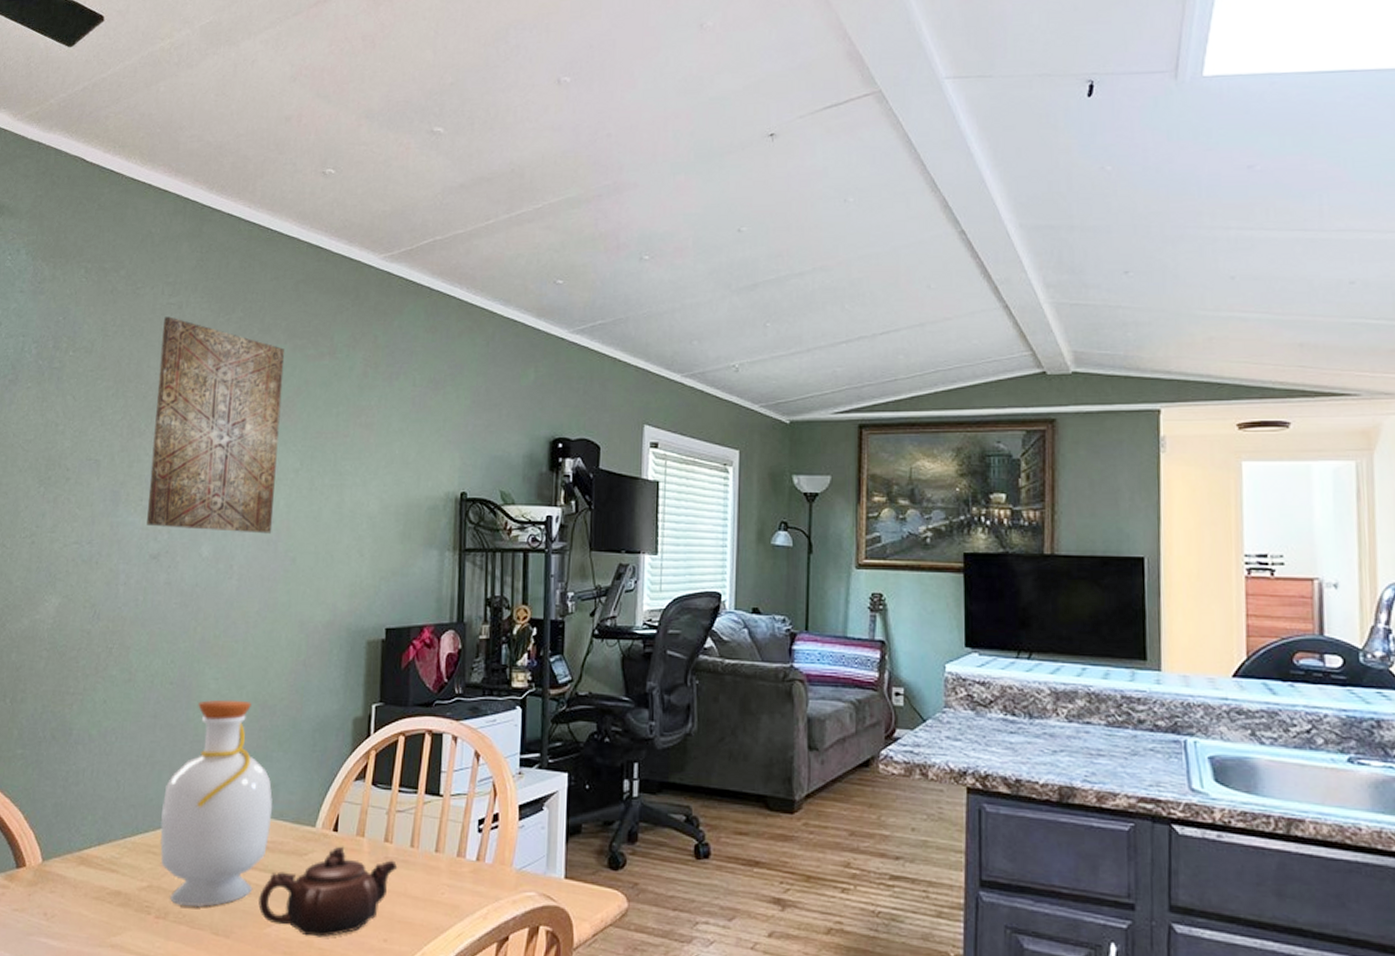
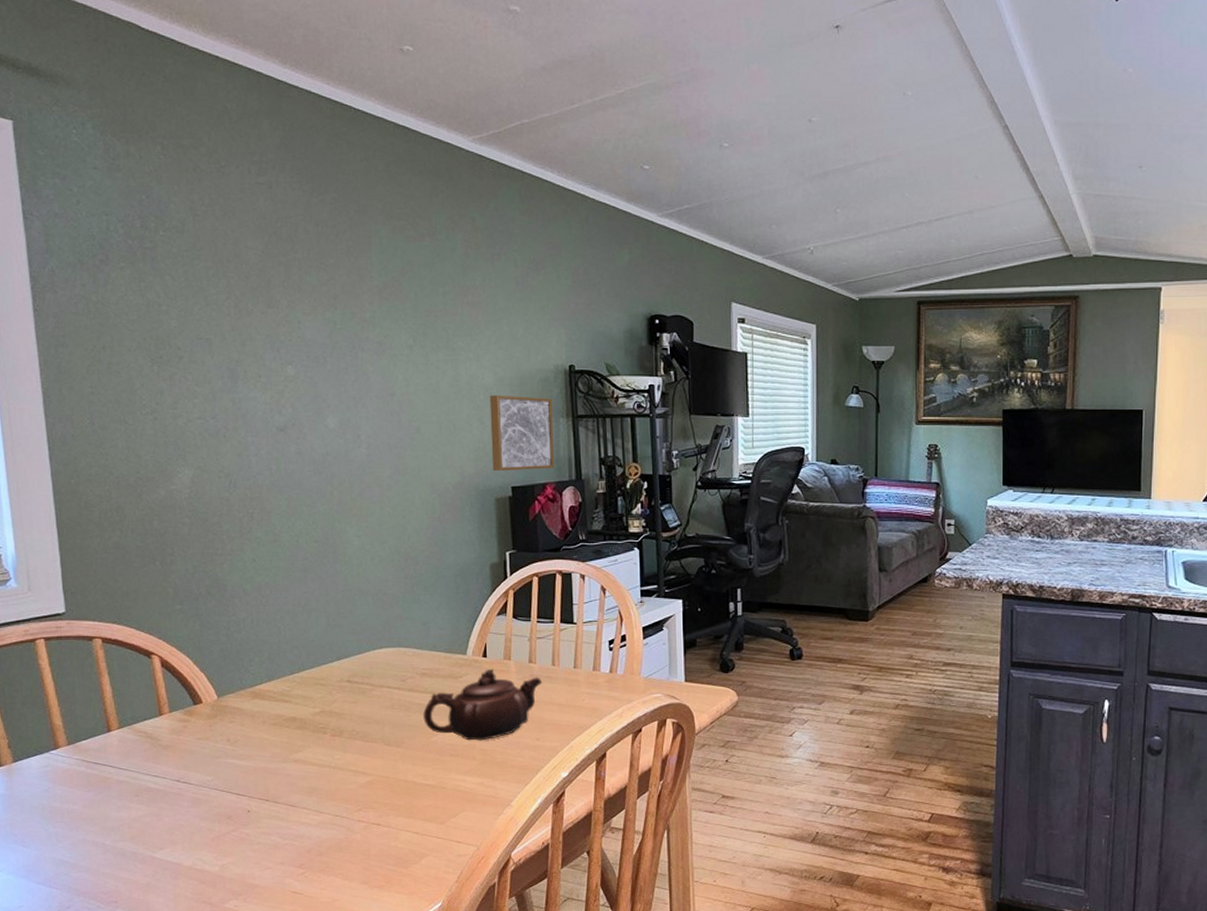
wall art: present [147,316,285,534] -> none [255,196,394,406]
bottle: present [160,699,273,908] -> none [324,553,427,726]
wall art: none [367,524,439,611] -> present [489,395,554,472]

